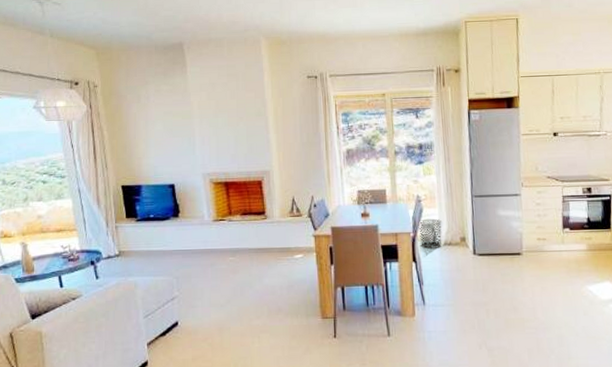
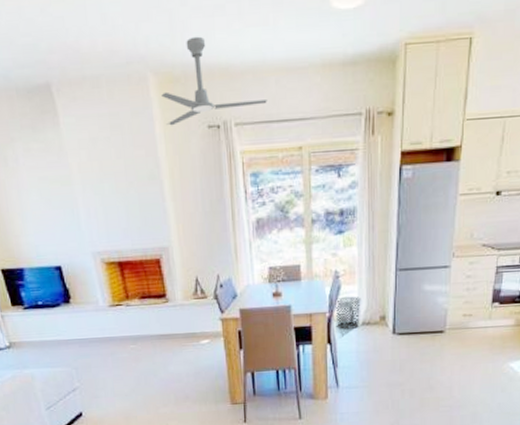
ceiling fan: none [271,13,356,76] -> present [161,36,267,126]

